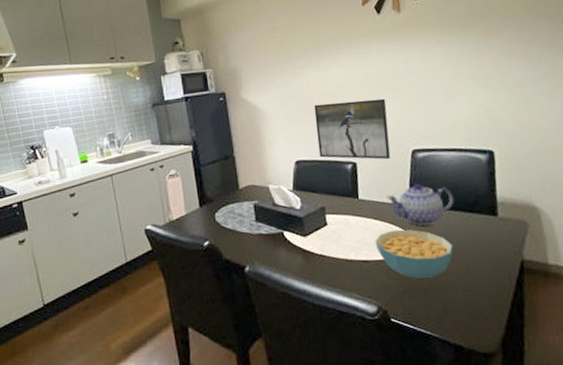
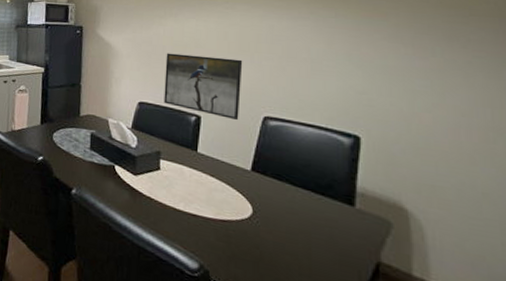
cereal bowl: present [375,229,453,279] -> none [207,191,295,251]
teapot: present [386,183,455,226] -> none [228,151,305,197]

